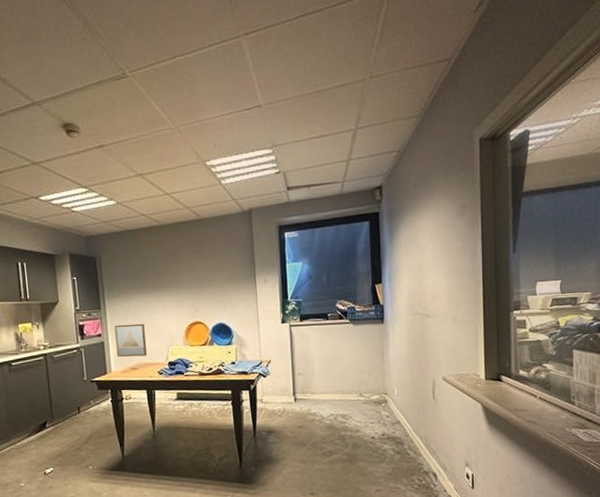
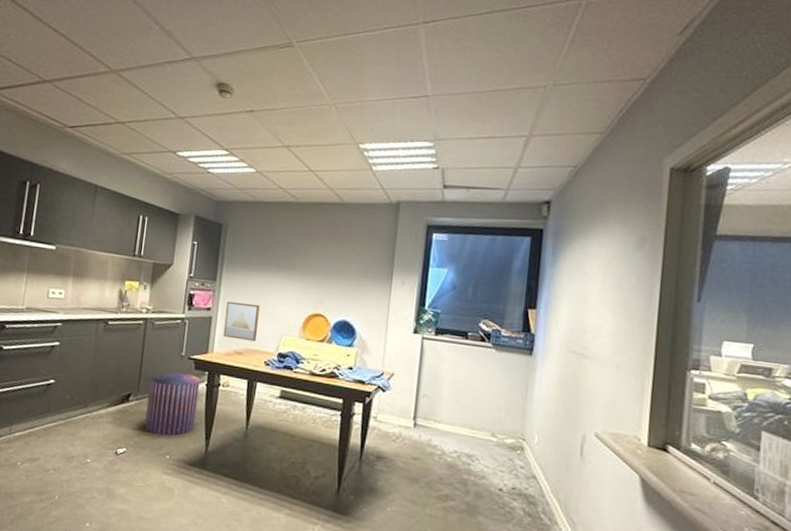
stool: none [60,395,109,451] -> present [144,372,201,436]

